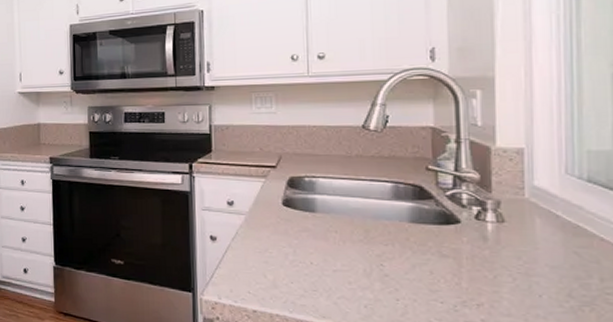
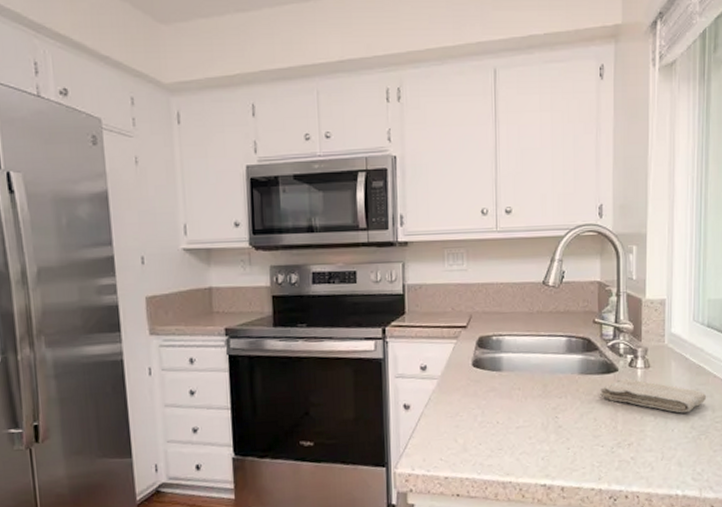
washcloth: none [437,232,591,278] -> present [600,378,707,413]

